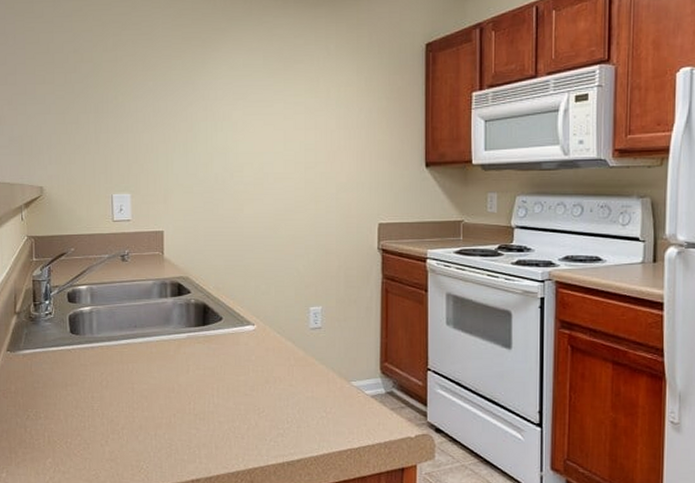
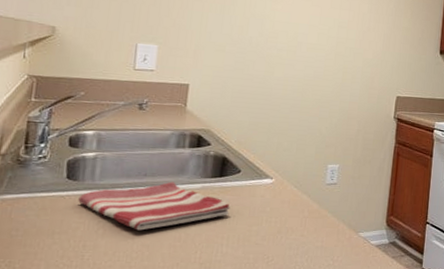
dish towel: none [82,332,216,382] -> present [78,181,230,231]

